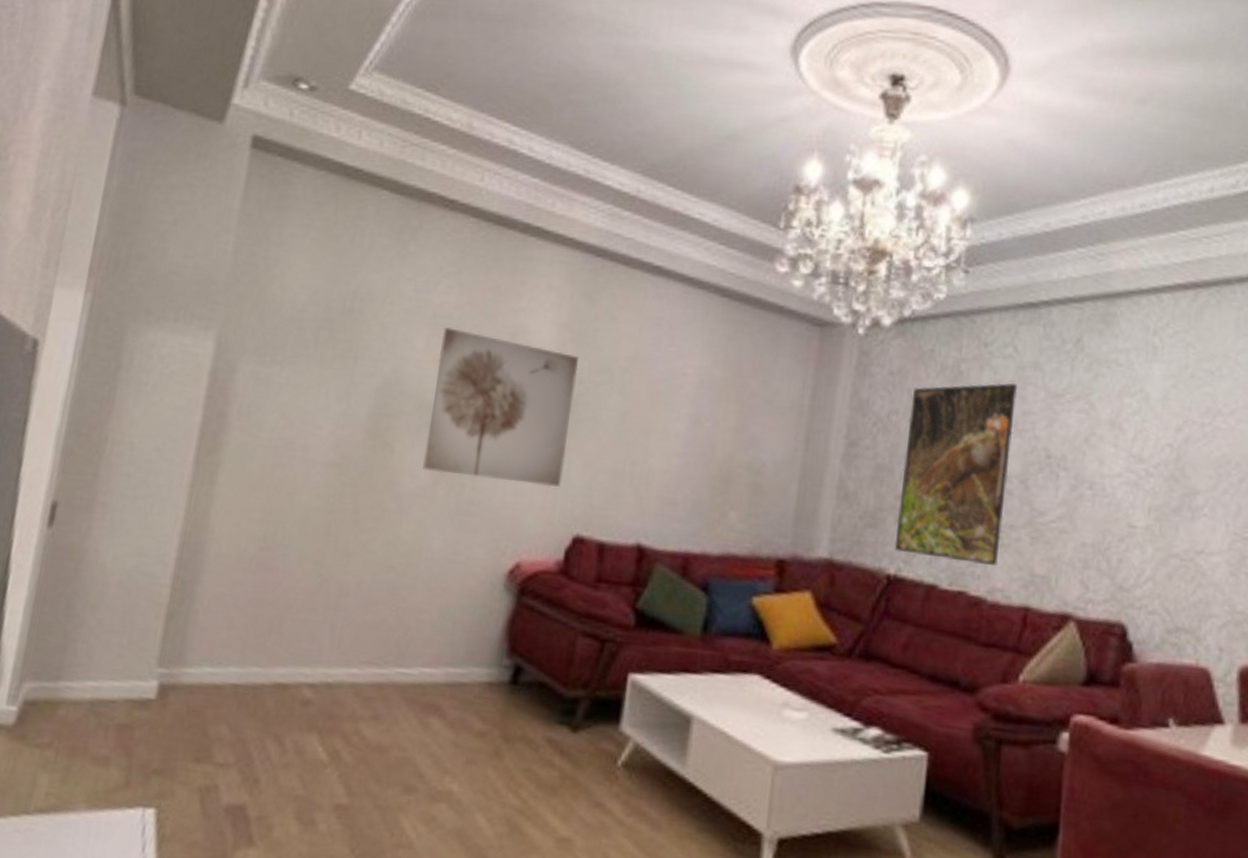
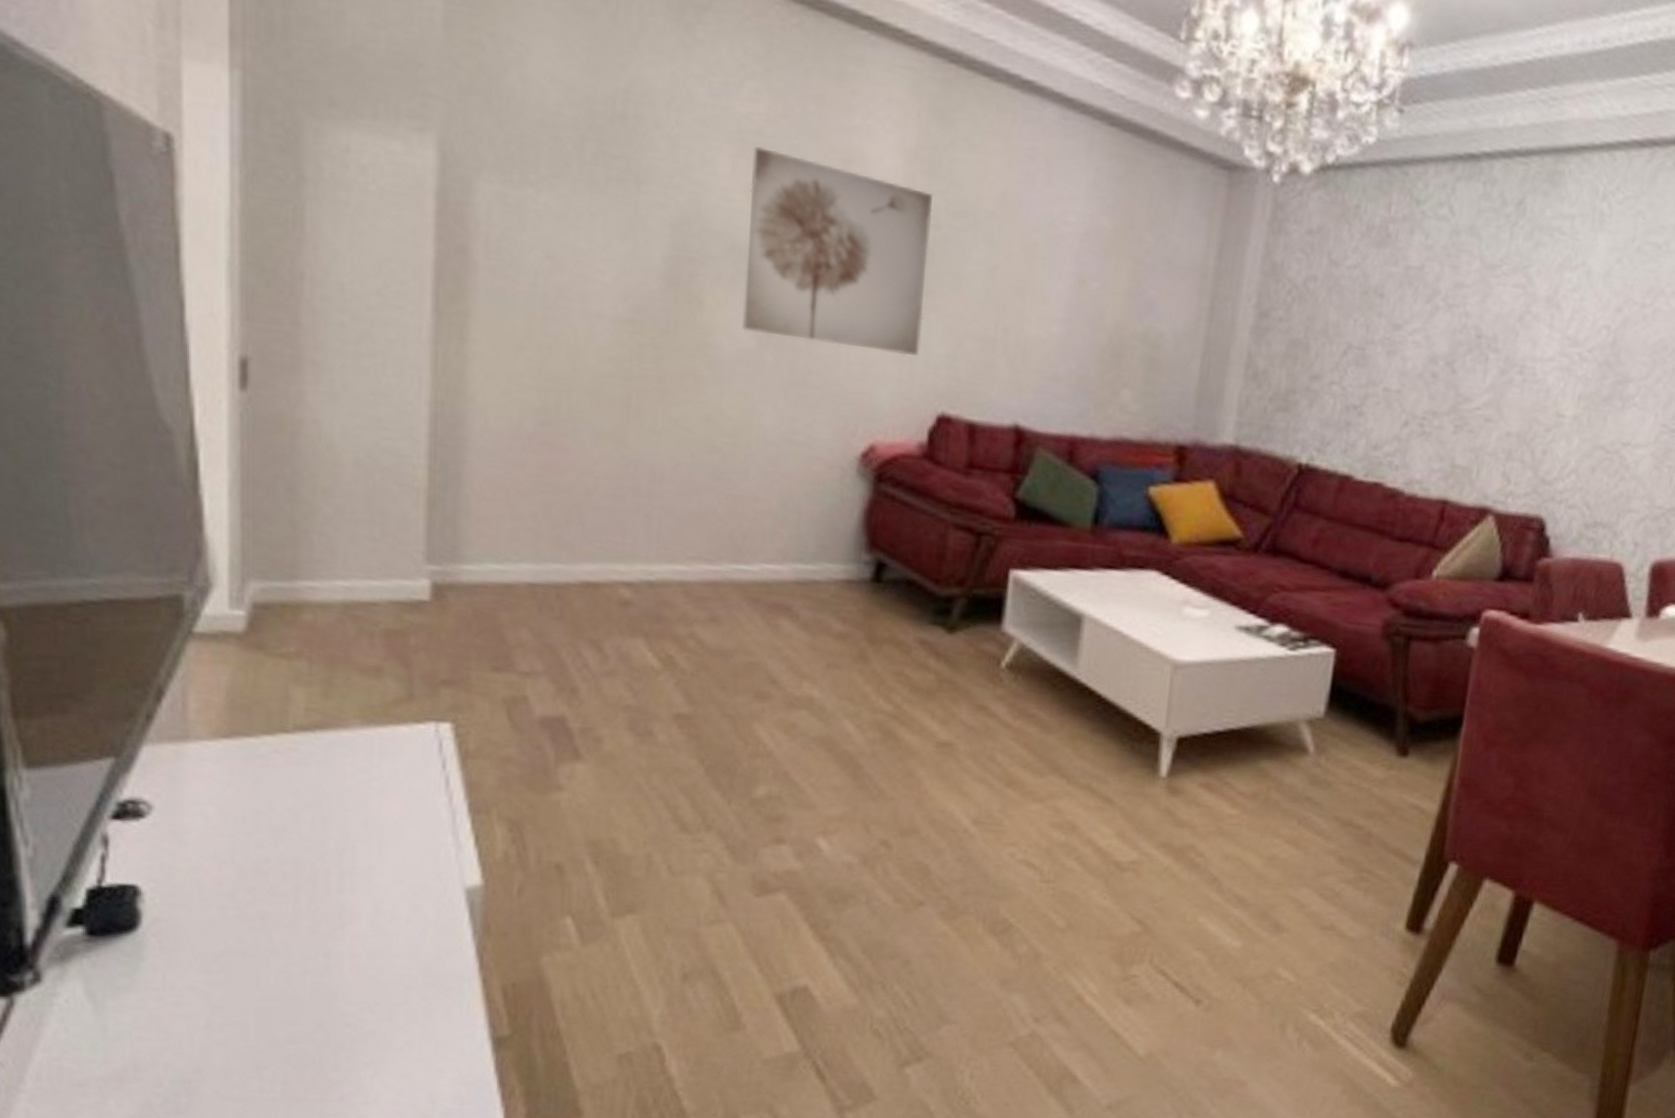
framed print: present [894,383,1018,567] -> none [1307,249,1450,457]

